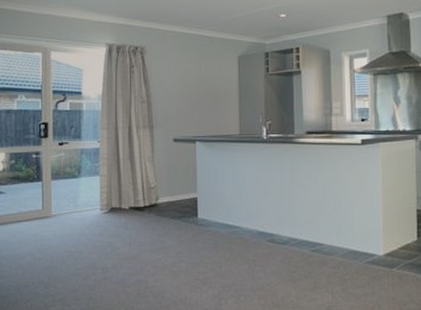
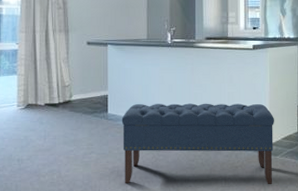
bench: none [213,206,390,302] -> present [121,103,275,185]

